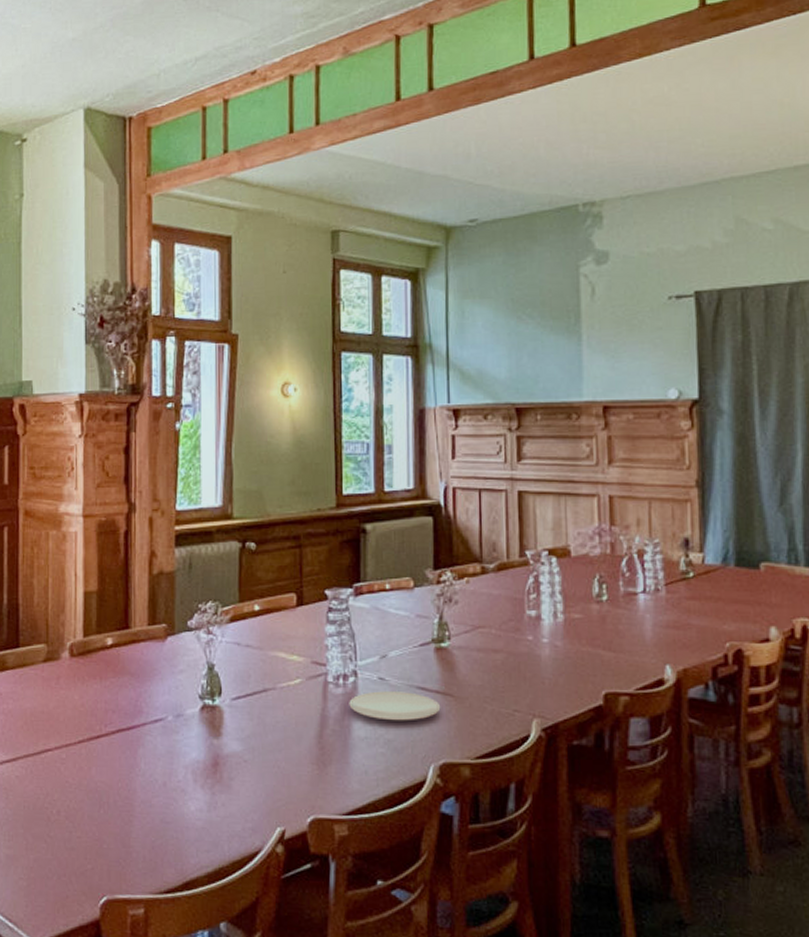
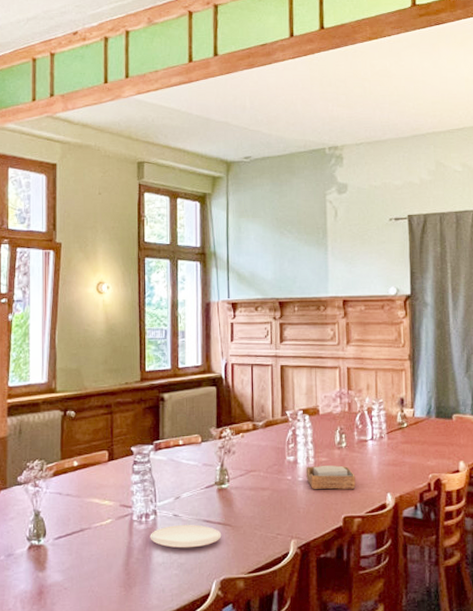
napkin holder: none [552,624,621,658] -> present [306,465,356,490]

